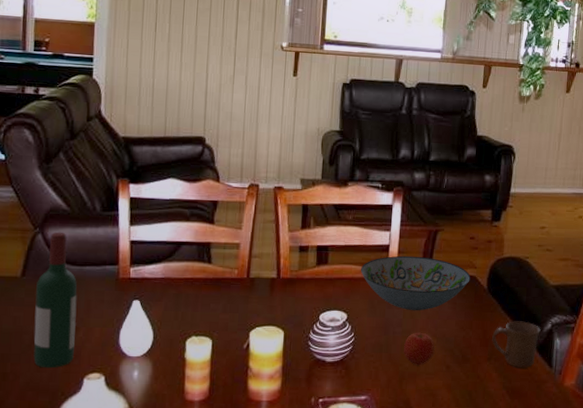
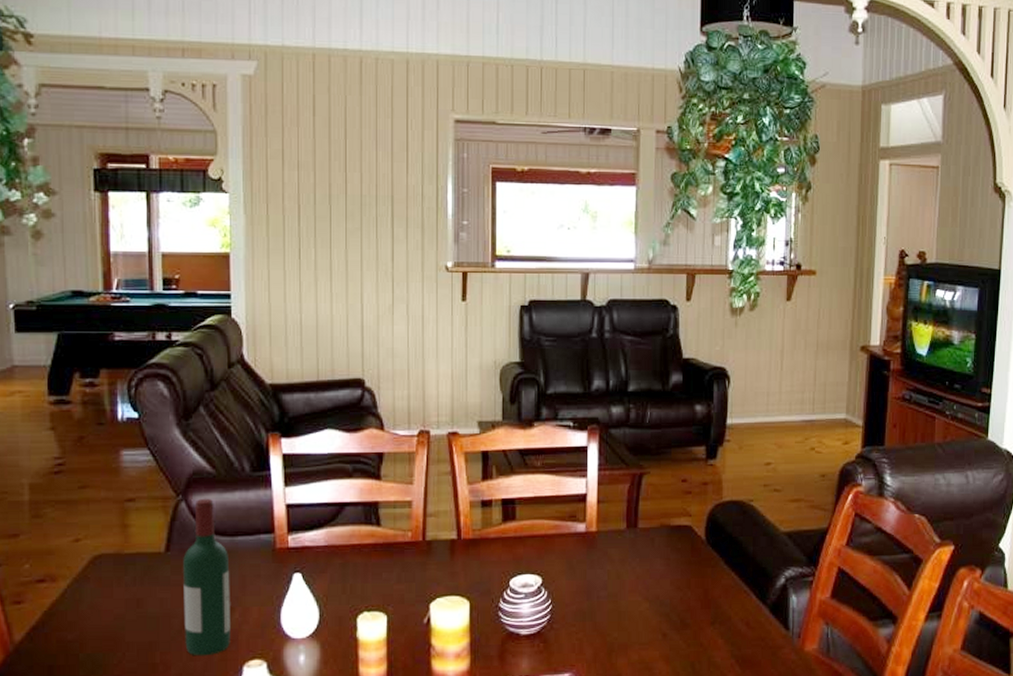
decorative bowl: present [360,255,471,311] -> none [554,505,685,571]
apple: present [404,332,435,365] -> none [611,595,648,634]
mug: present [492,321,541,368] -> none [715,576,773,633]

